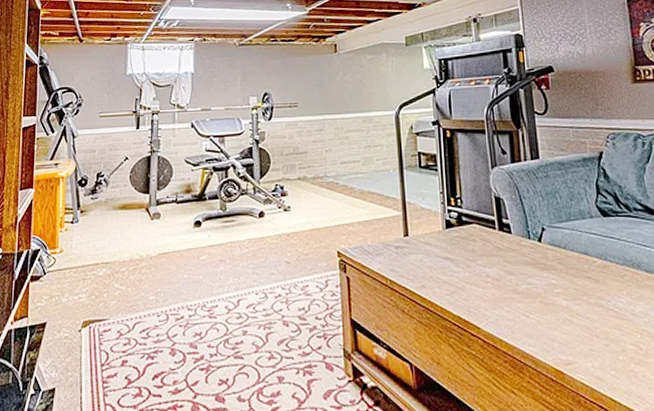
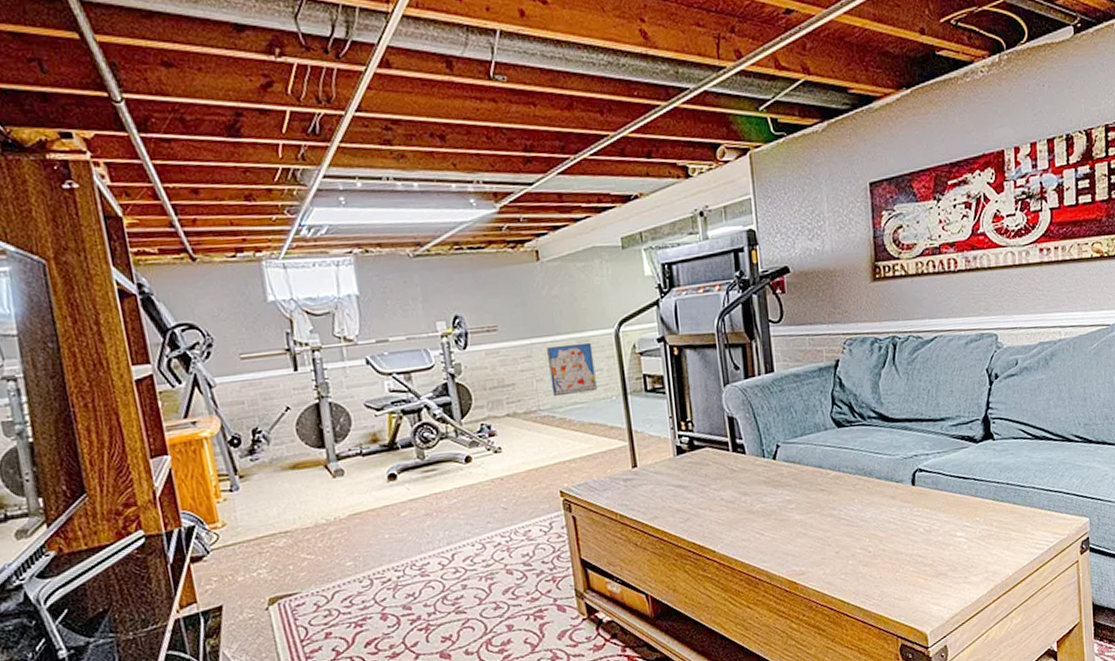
wall art: none [337,121,377,166] -> present [547,342,597,397]

